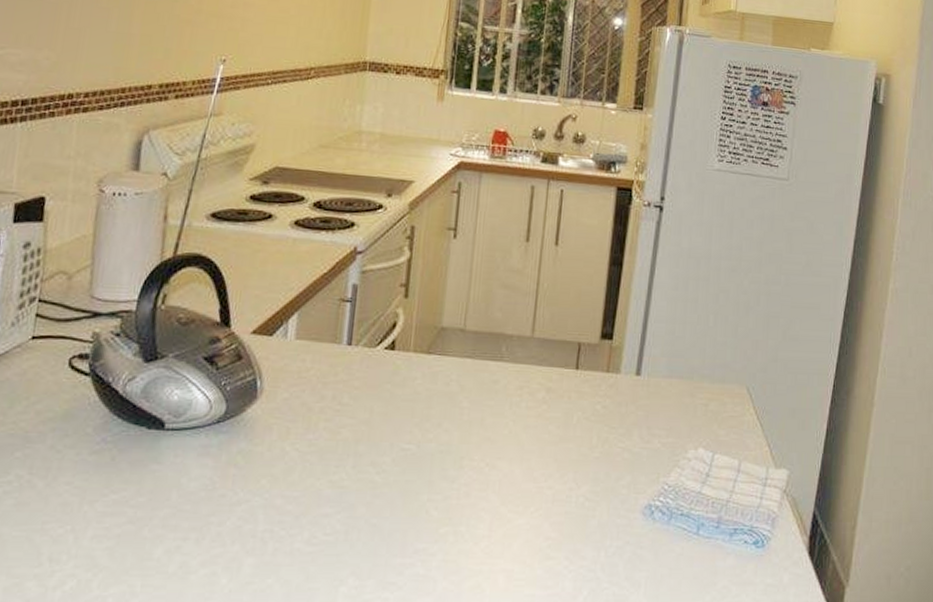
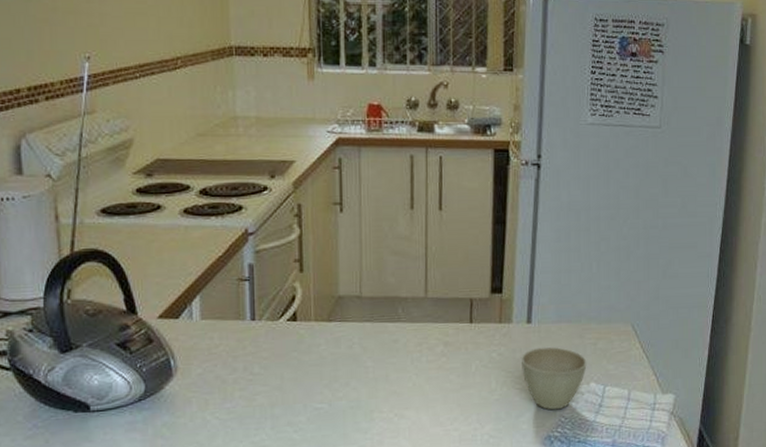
cup: none [626,403,697,476] -> present [520,346,587,410]

